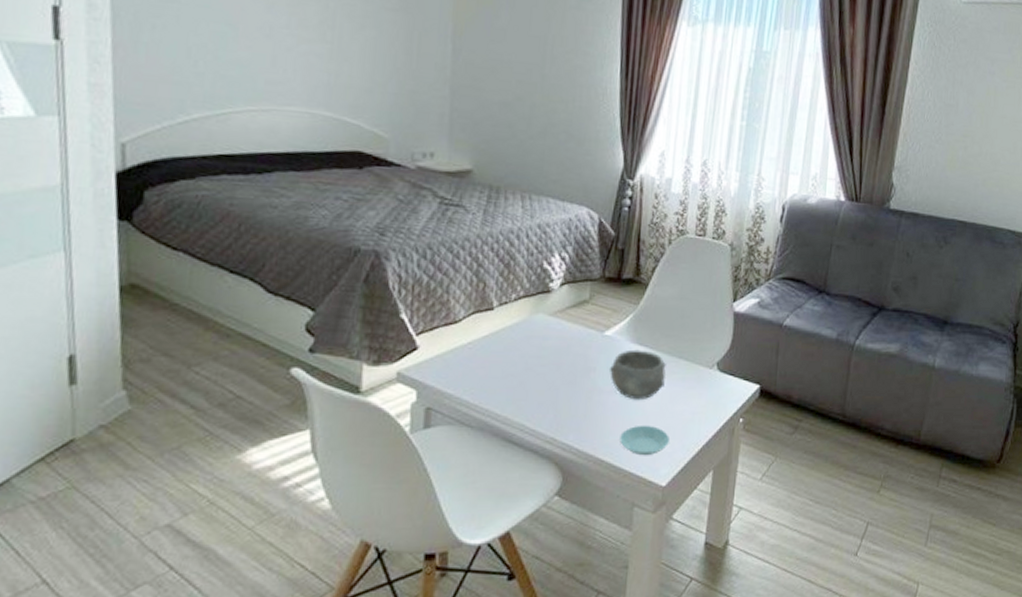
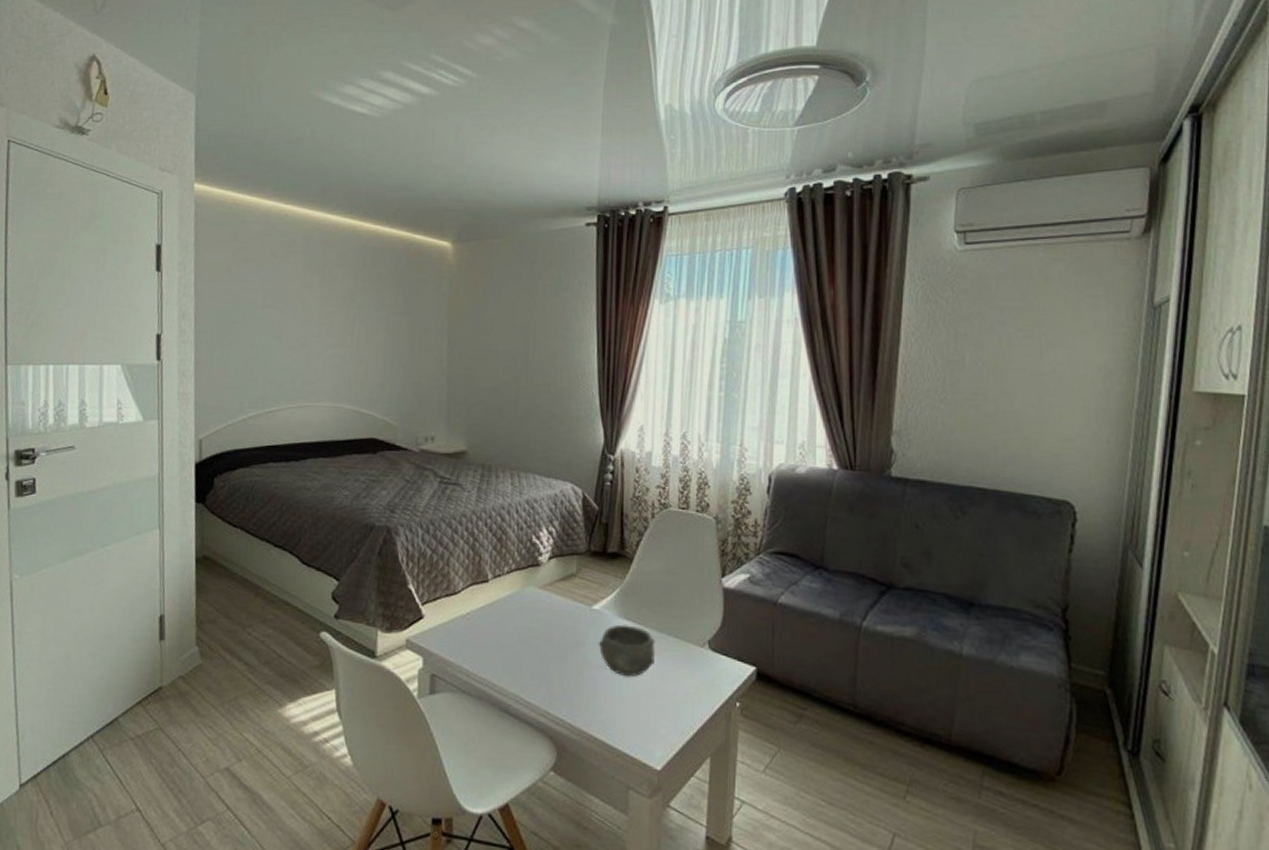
saucer: present [620,425,669,456] -> none [612,703,662,737]

